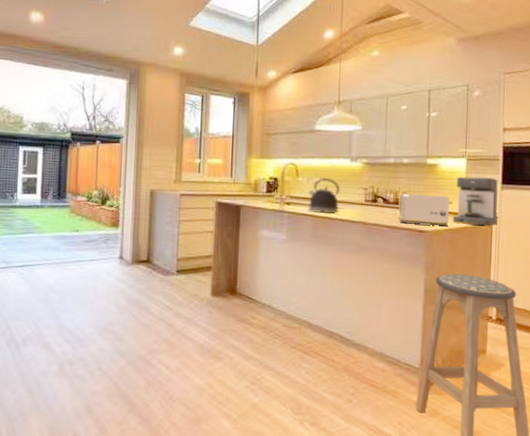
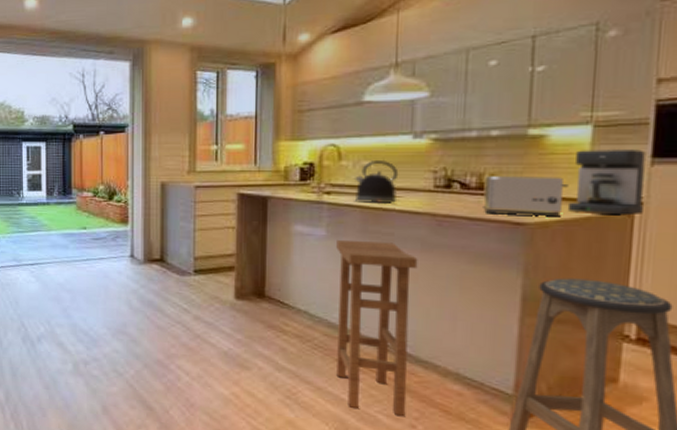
bar stool: none [292,243,354,394] -> present [336,239,418,417]

